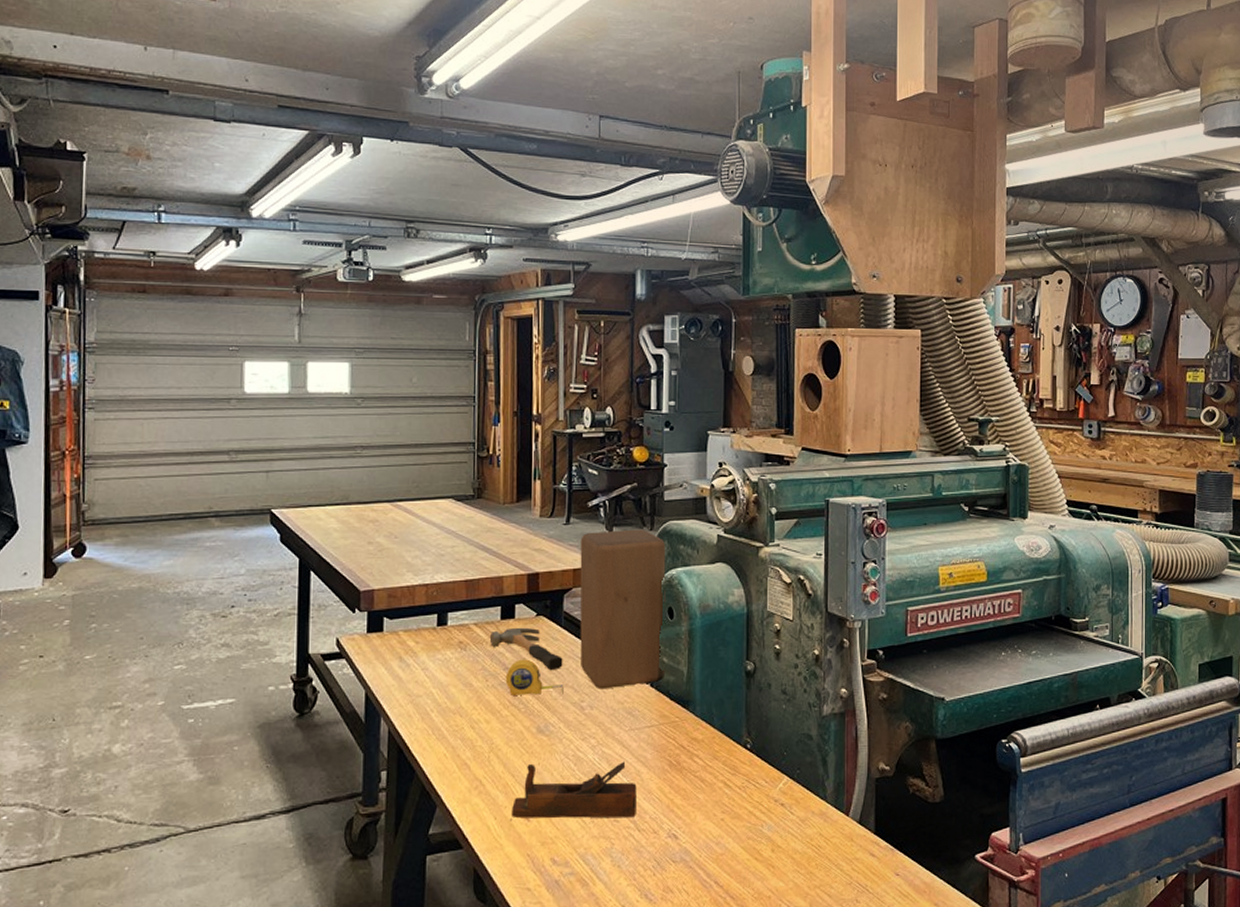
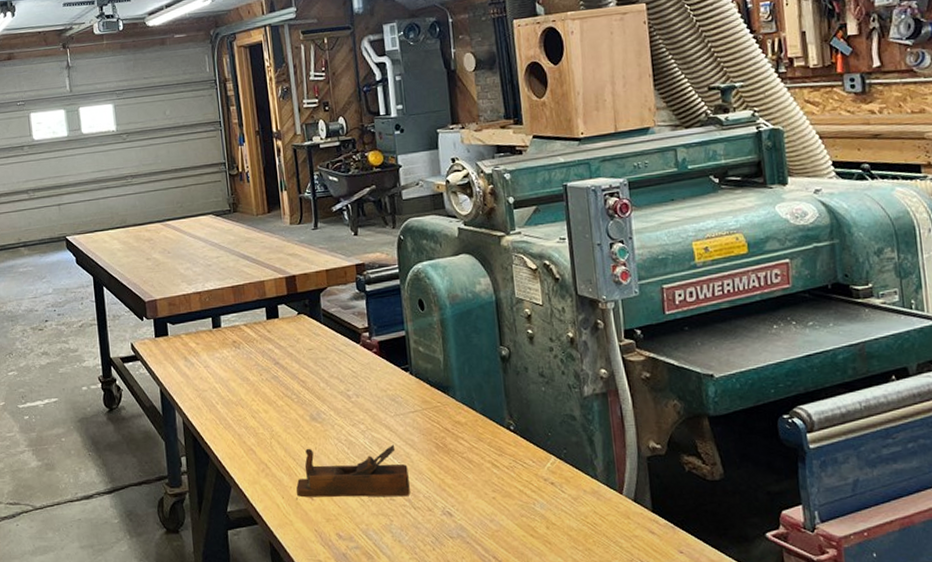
claw hammer: present [489,627,563,671] -> none [258,325,327,364]
tape measure: present [505,659,564,697] -> none [276,354,330,388]
wood block: present [580,529,666,690] -> none [329,228,423,379]

